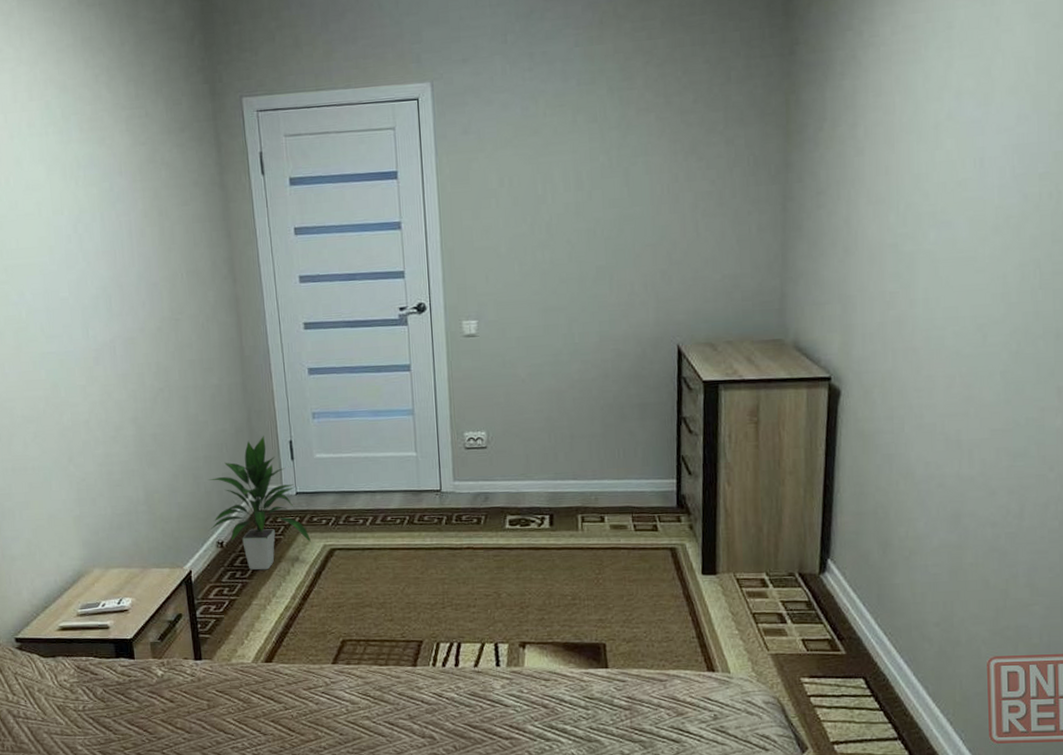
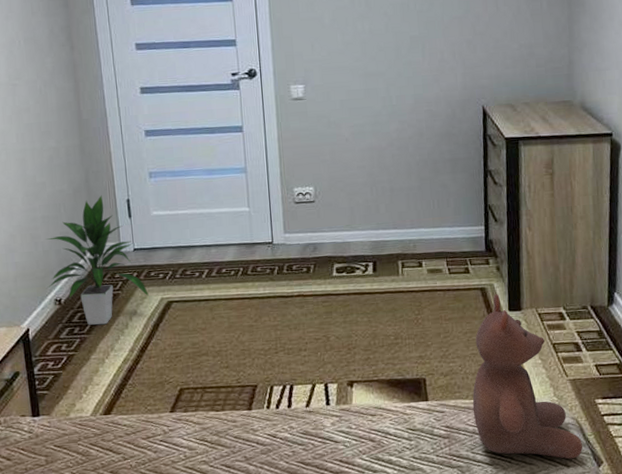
stuffed bear: none [658,555,785,742] -> present [472,294,583,459]

